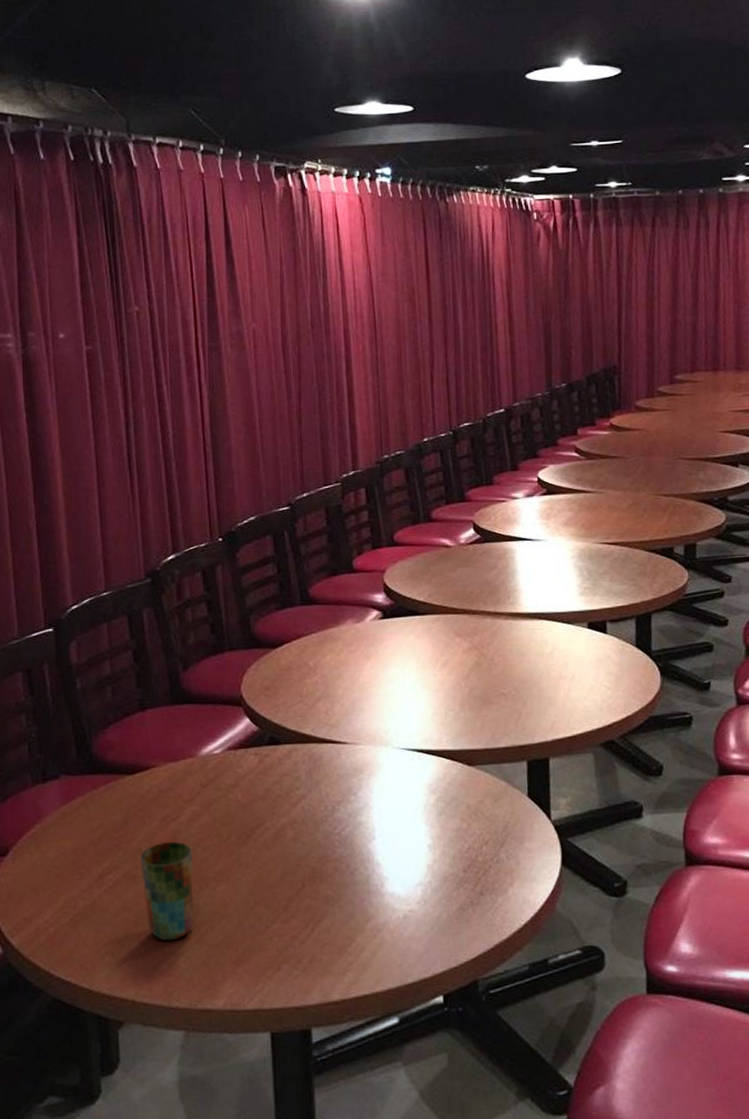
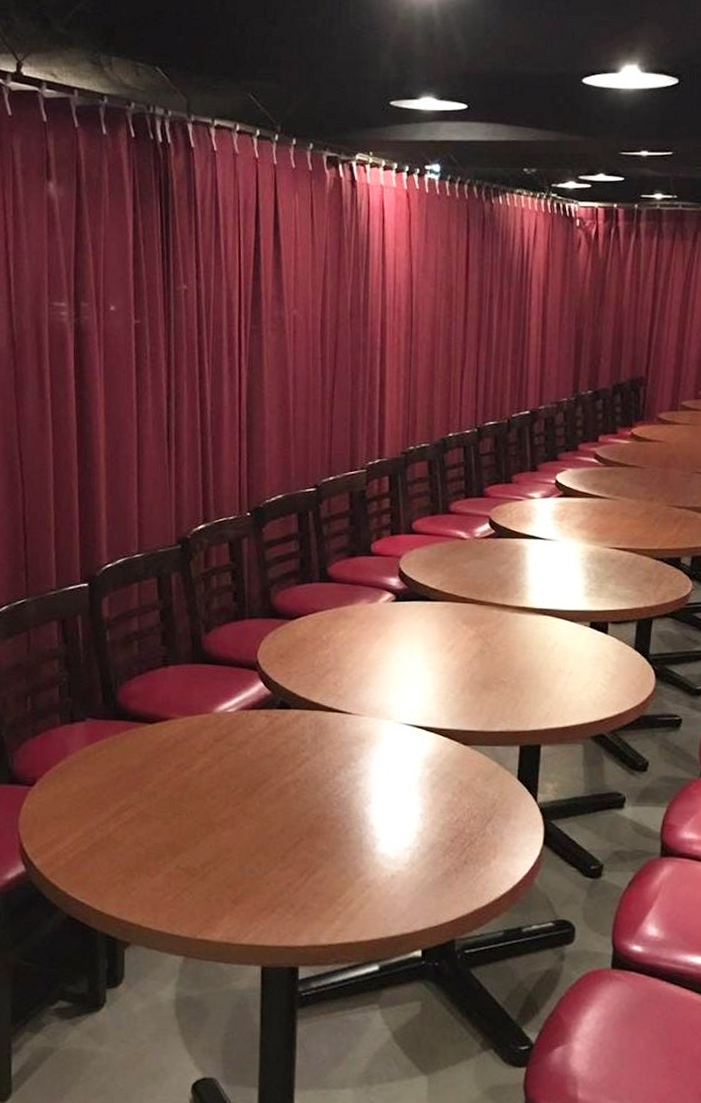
cup: present [140,841,195,941] -> none [154,787,203,876]

